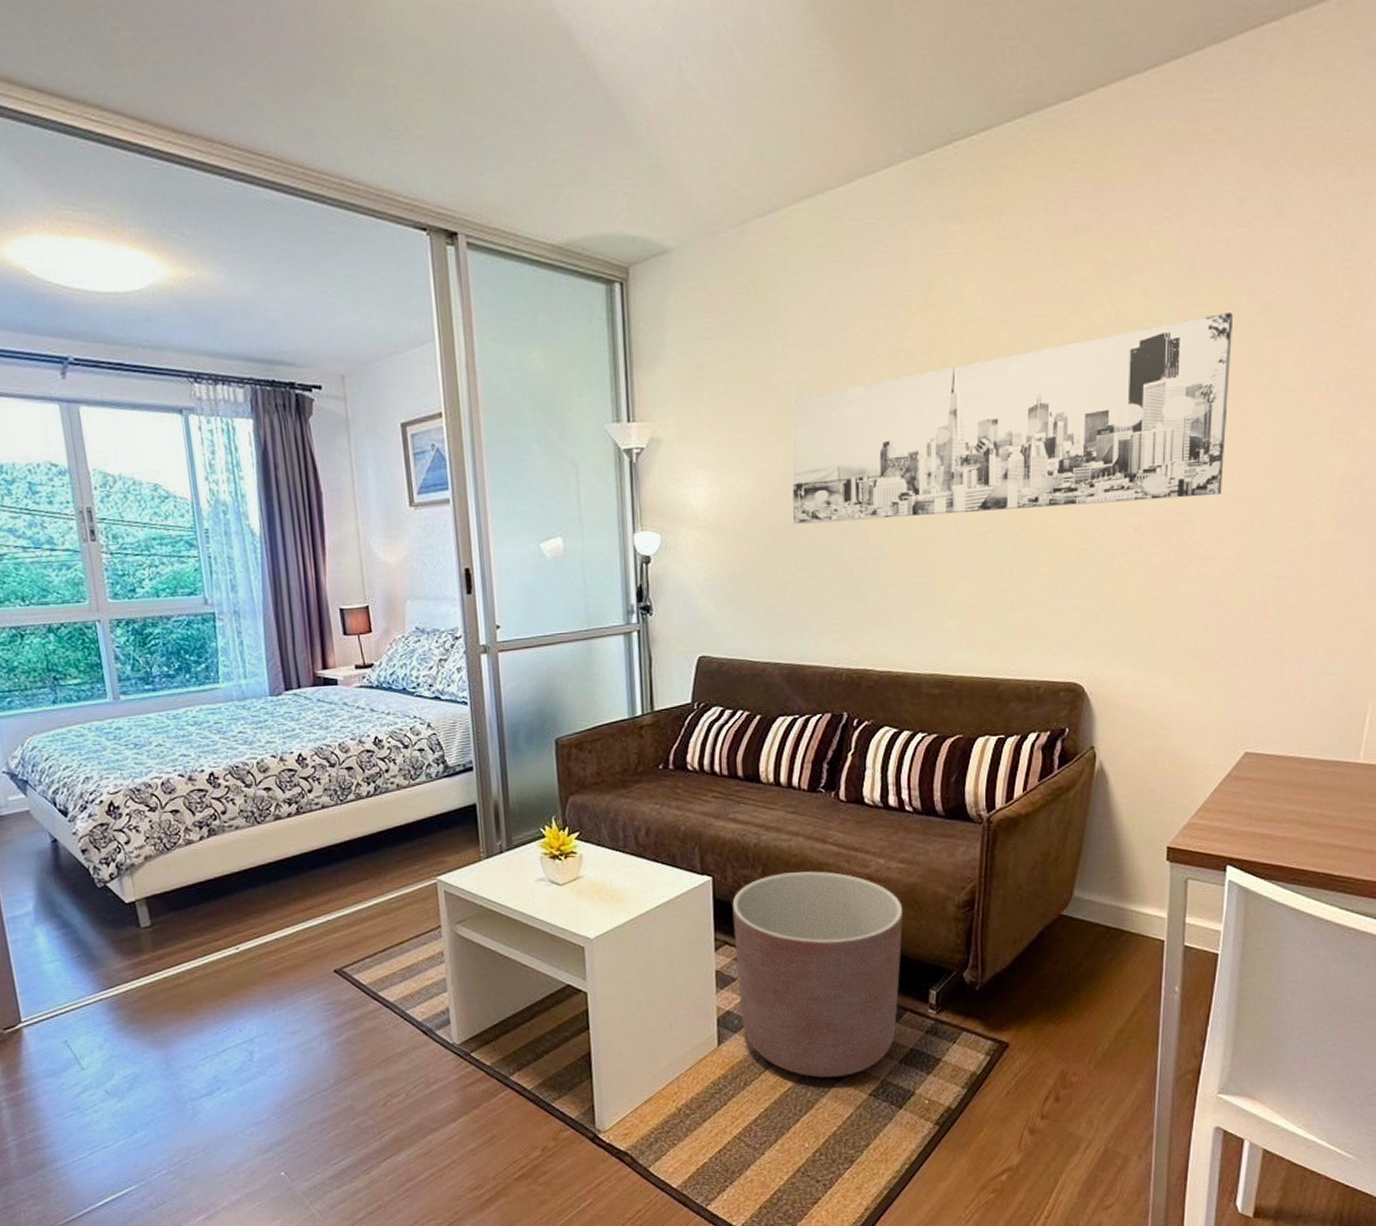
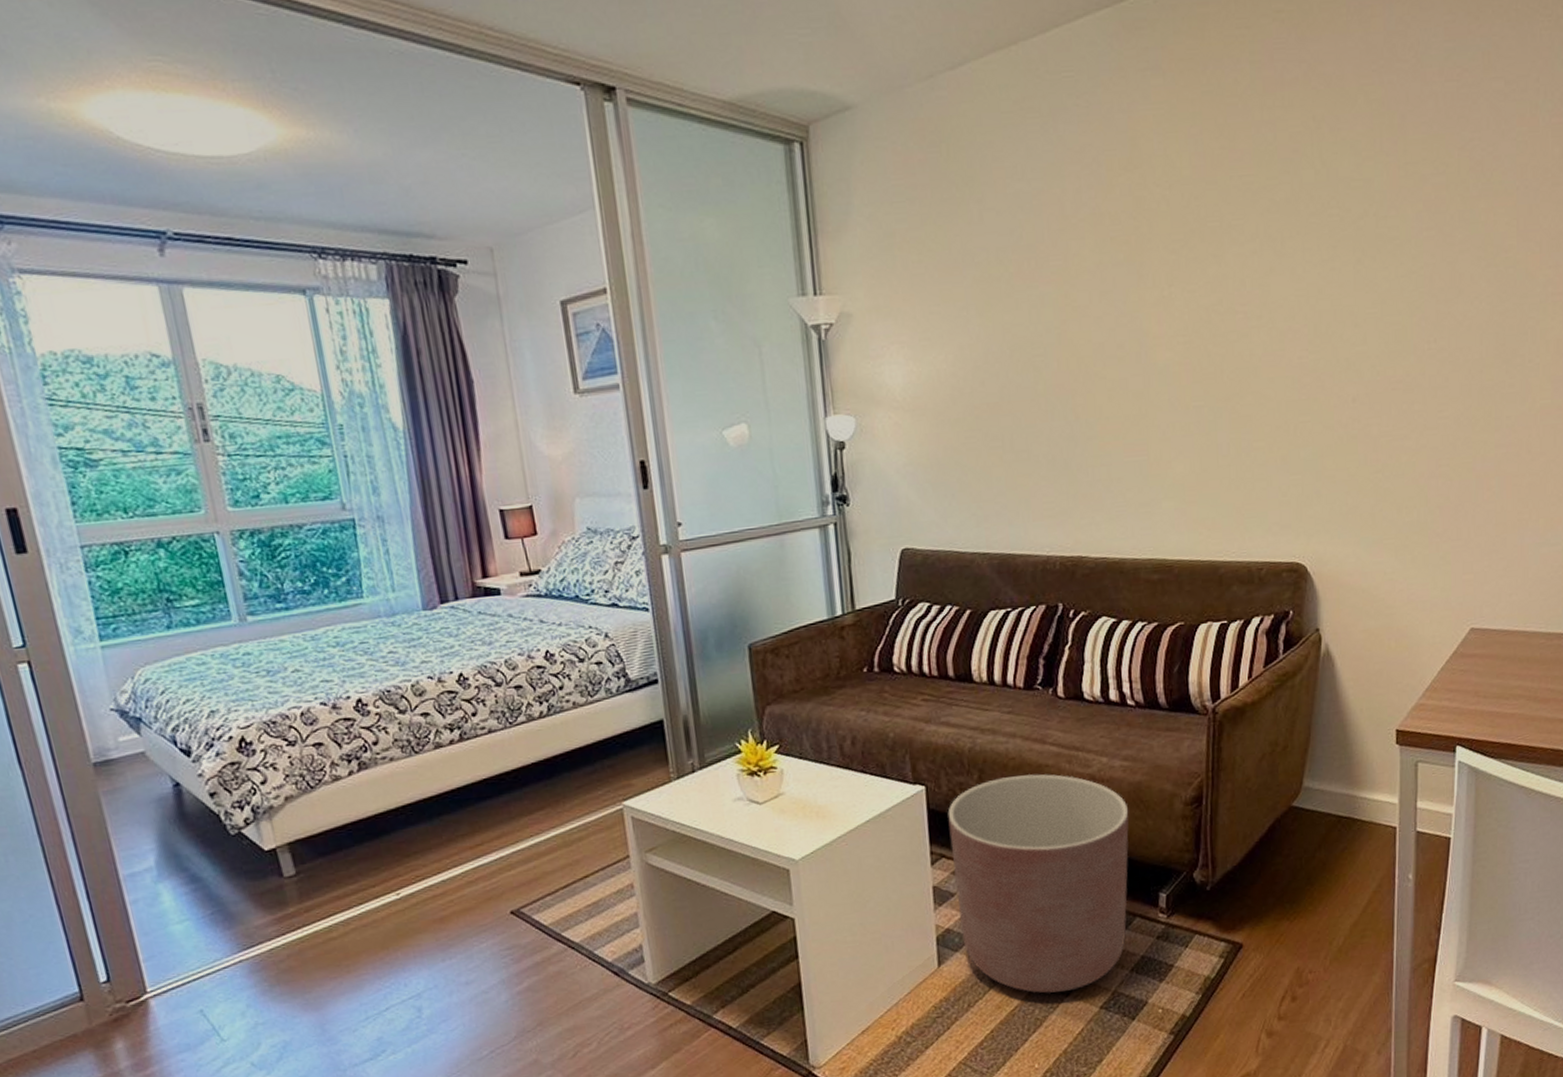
wall art: present [791,313,1234,525] -> none [991,171,1446,403]

